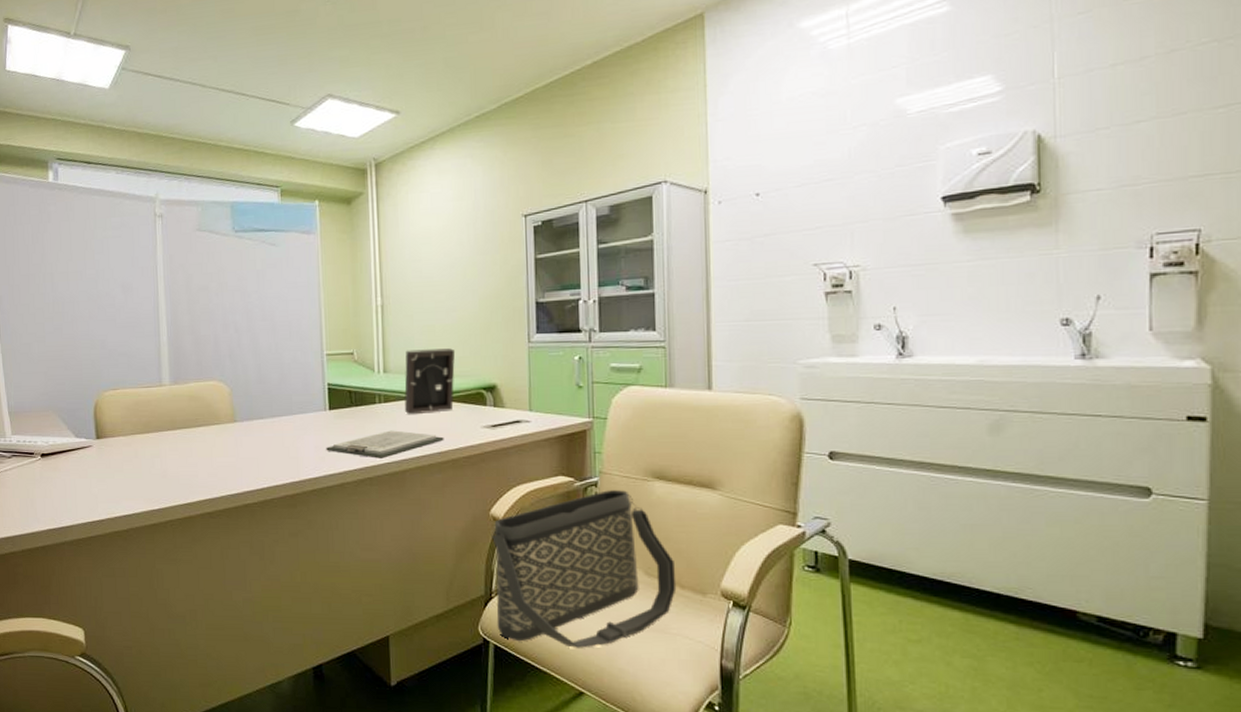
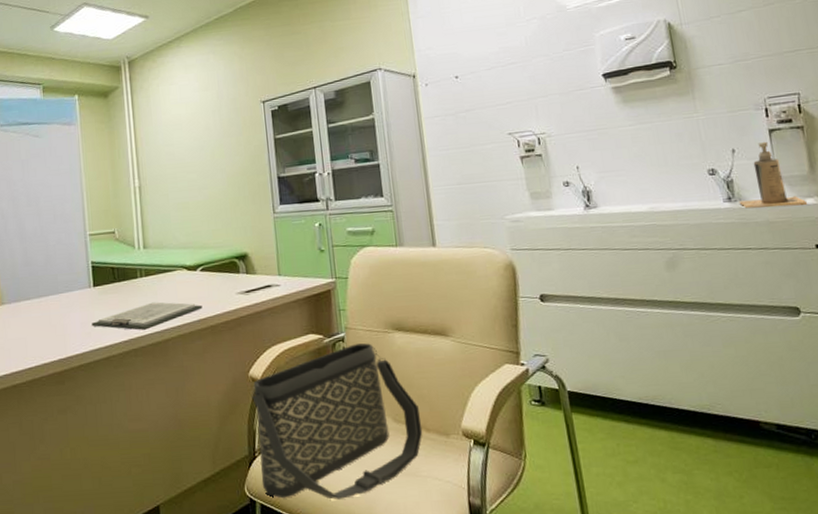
picture frame: present [404,348,456,415] -> none [163,222,210,287]
soap dispenser: none [1095,287,1186,369] -> present [739,141,808,209]

